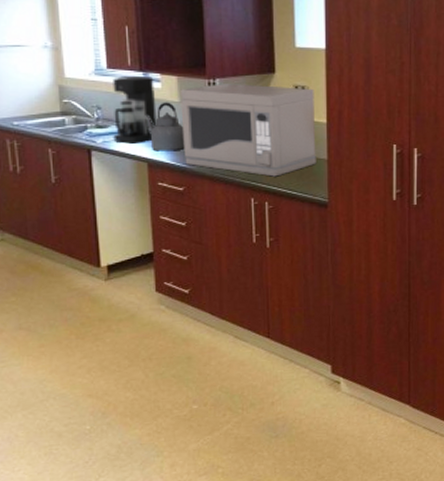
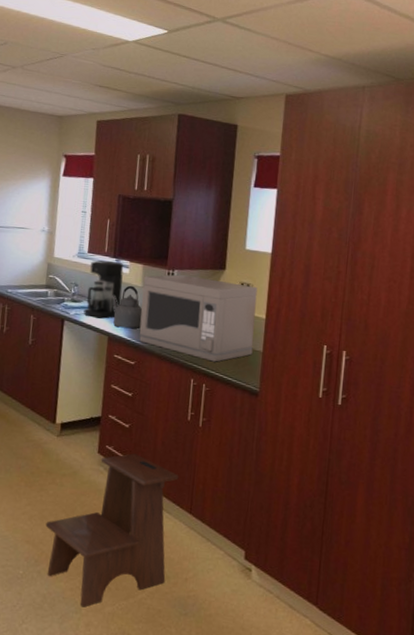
step stool: none [108,286,251,450] -> present [45,453,179,607]

